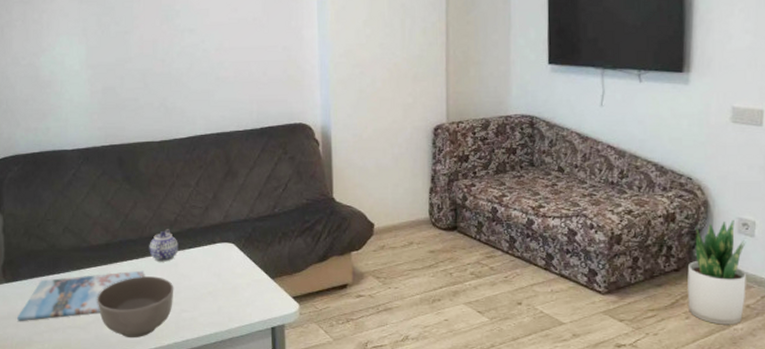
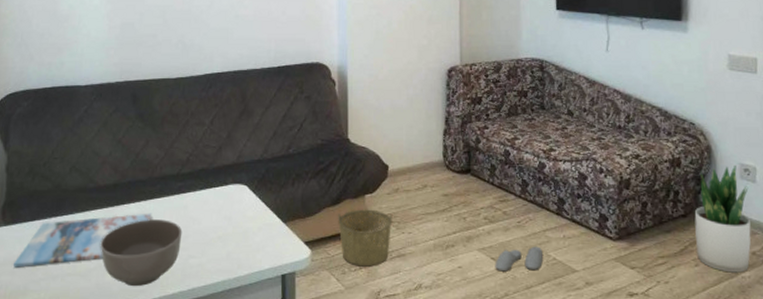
teapot: present [149,229,179,262] -> none [158,169,189,204]
basket: none [325,265,379,320] -> present [338,209,393,267]
slippers: none [481,300,530,324] -> present [495,246,543,272]

